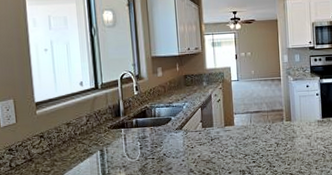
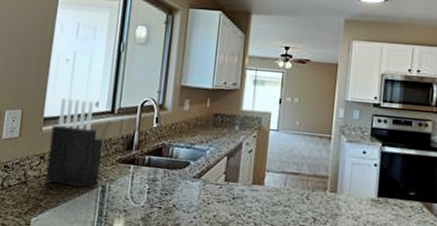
knife block: none [44,82,97,156] -> present [45,98,104,187]

